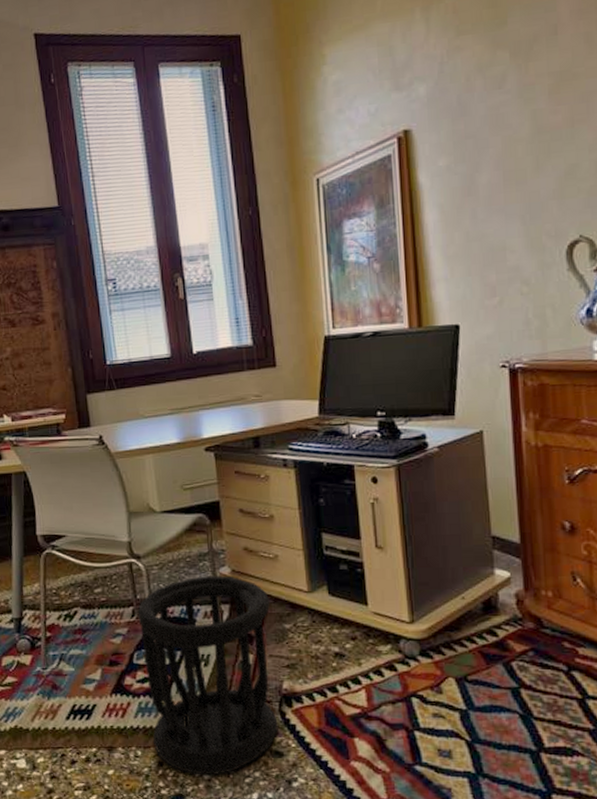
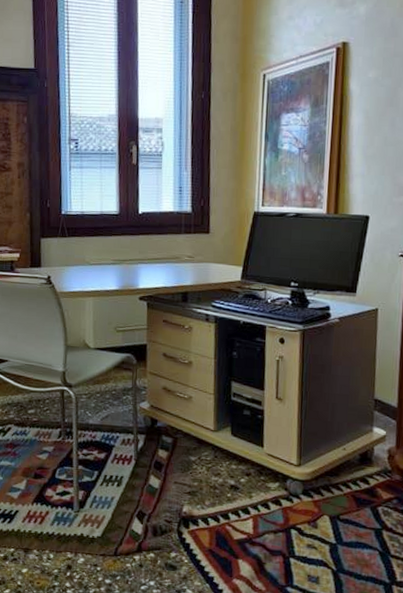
wastebasket: present [138,575,278,776] -> none [64,408,180,581]

